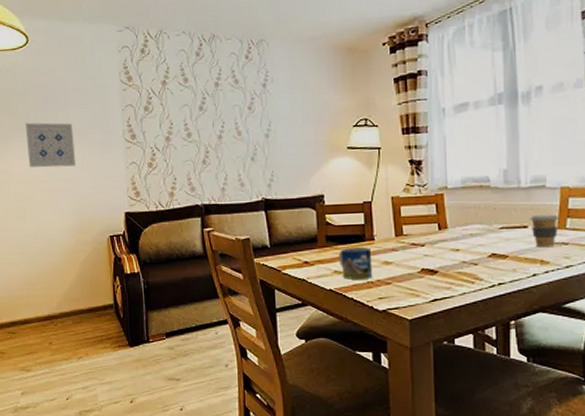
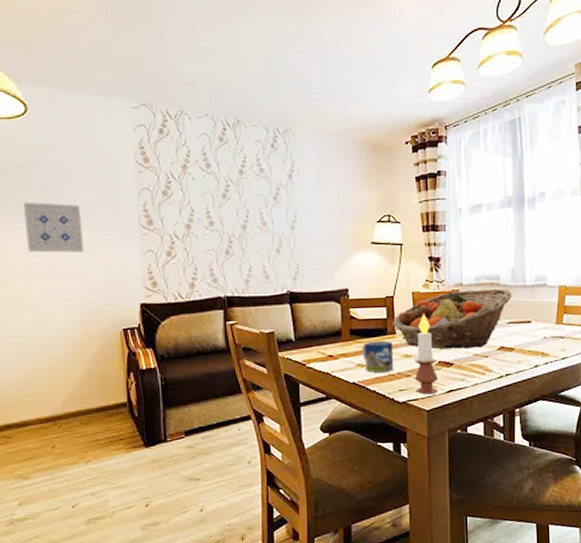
fruit basket: none [371,191,505,256] -> present [393,288,512,350]
candle: none [394,219,421,303] -> present [414,314,438,394]
coffee cup: present [530,214,560,248] -> none [533,310,558,341]

